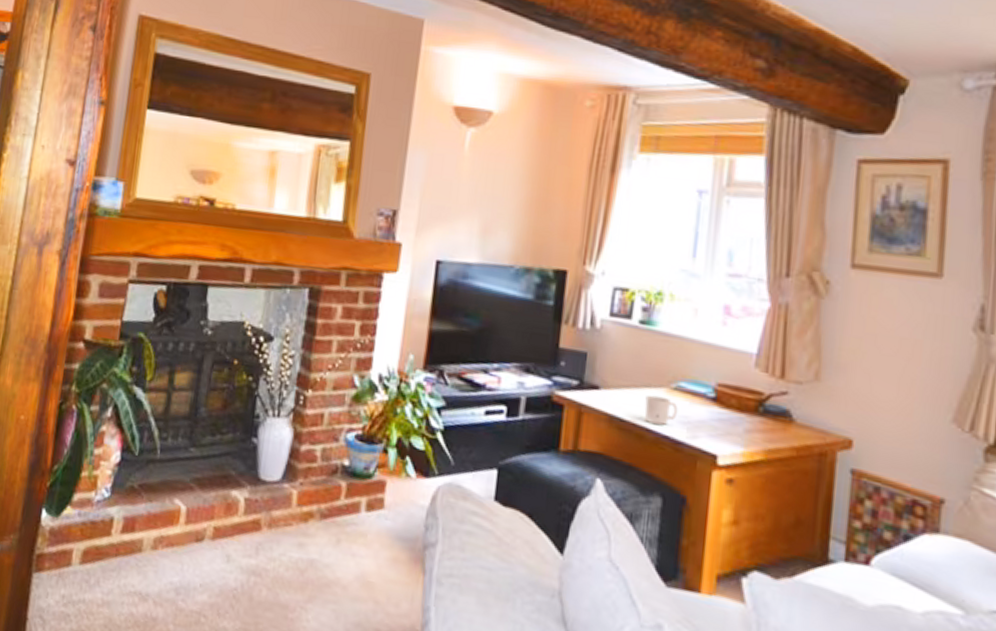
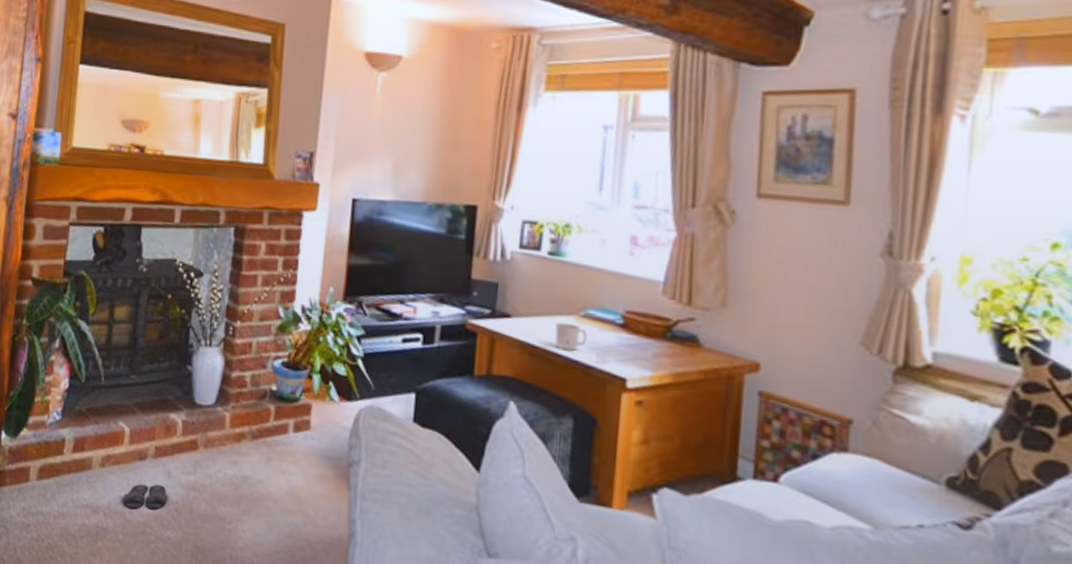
slippers: none [176,568,227,598] -> present [123,484,169,511]

